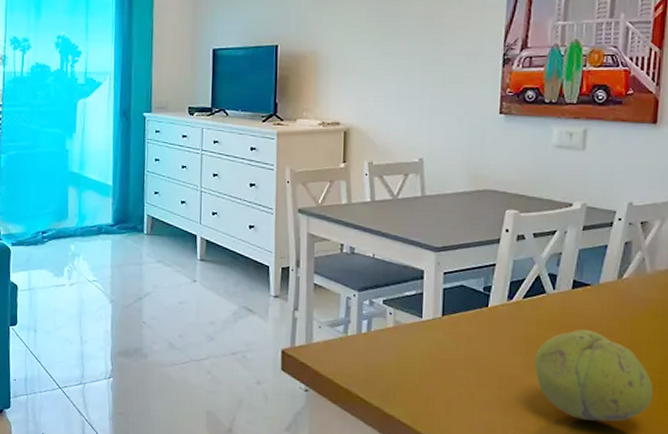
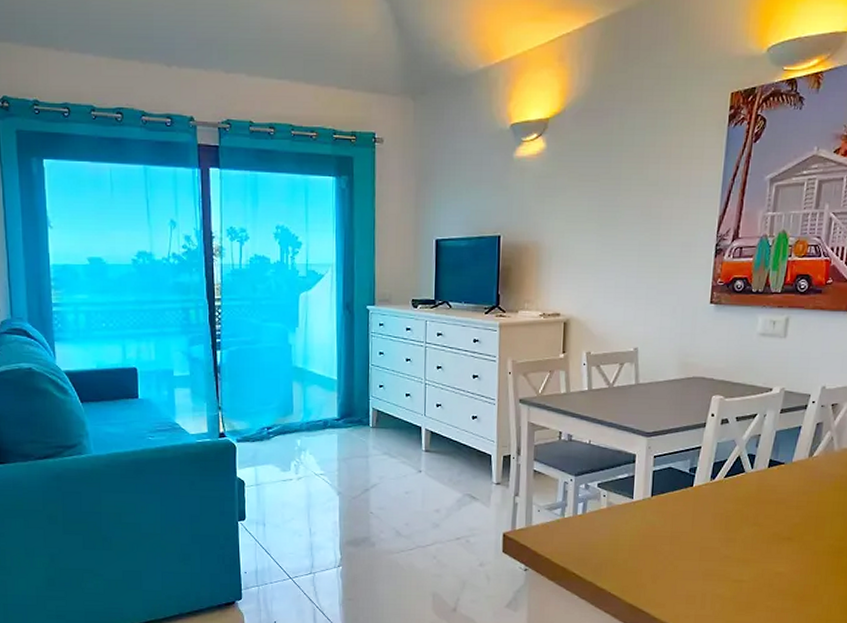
fruit: present [534,329,654,422] -> none [731,503,834,585]

